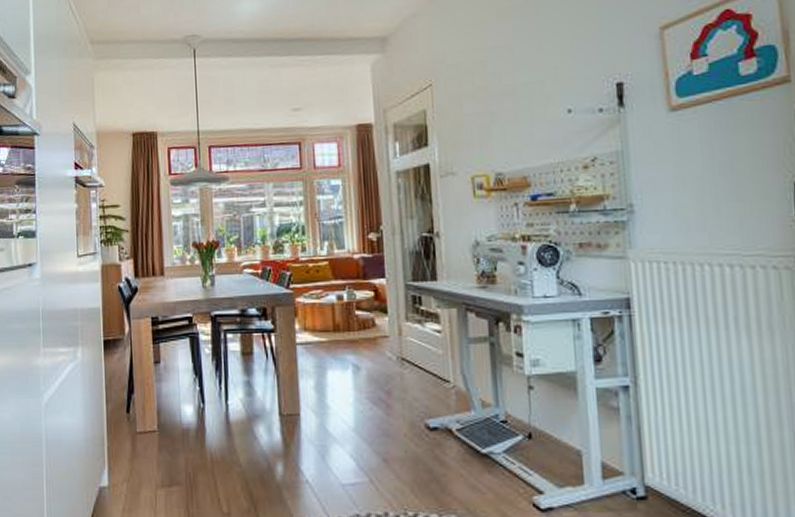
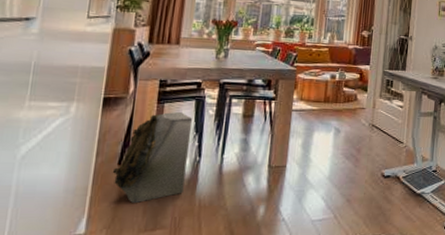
backpack: none [123,351,193,456] -> present [112,111,193,204]

